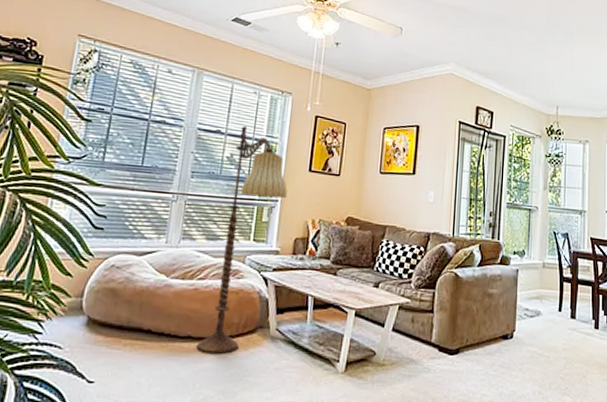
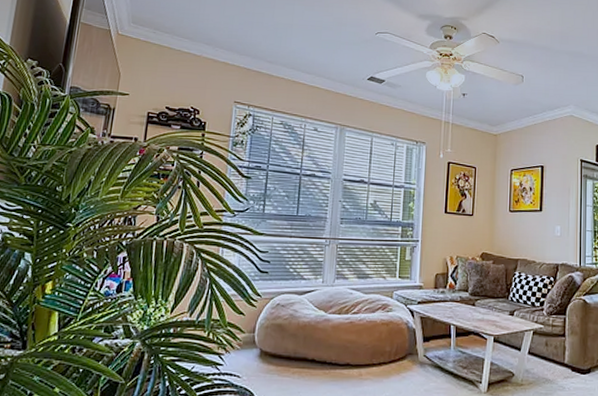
floor lamp: present [196,125,287,354] -> none [355,174,426,378]

